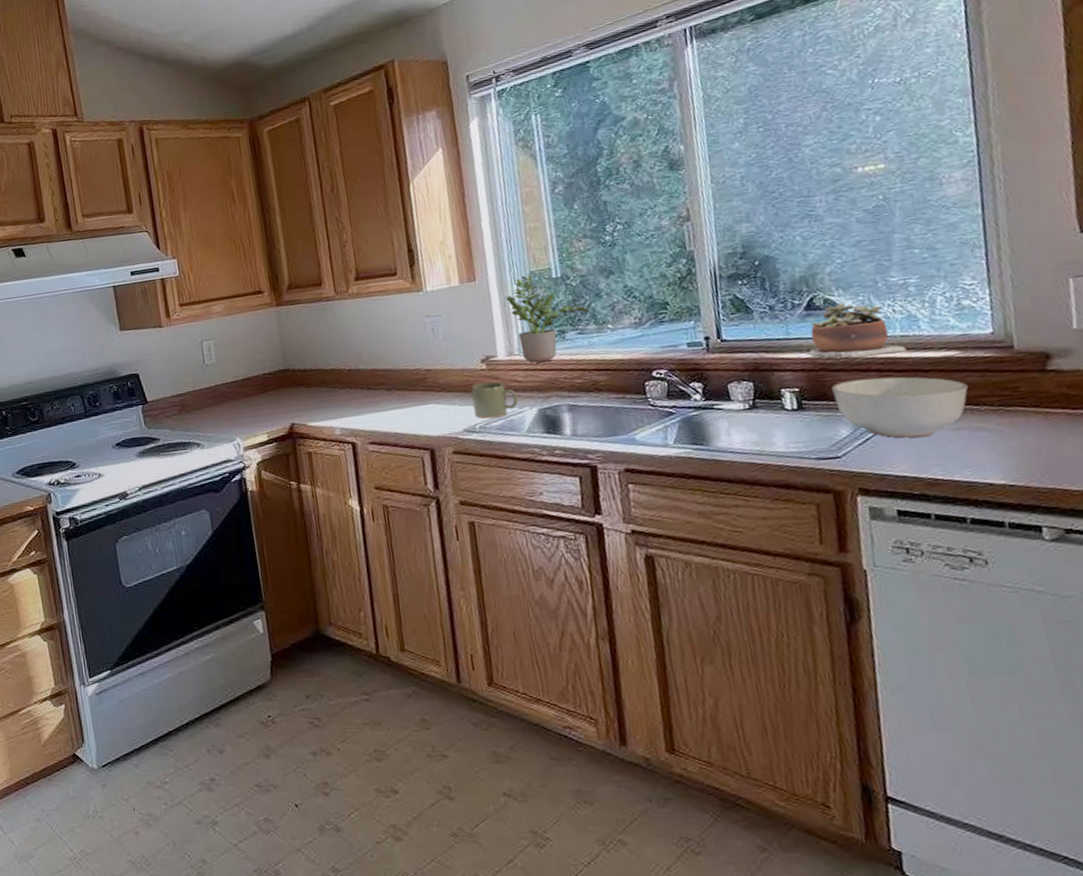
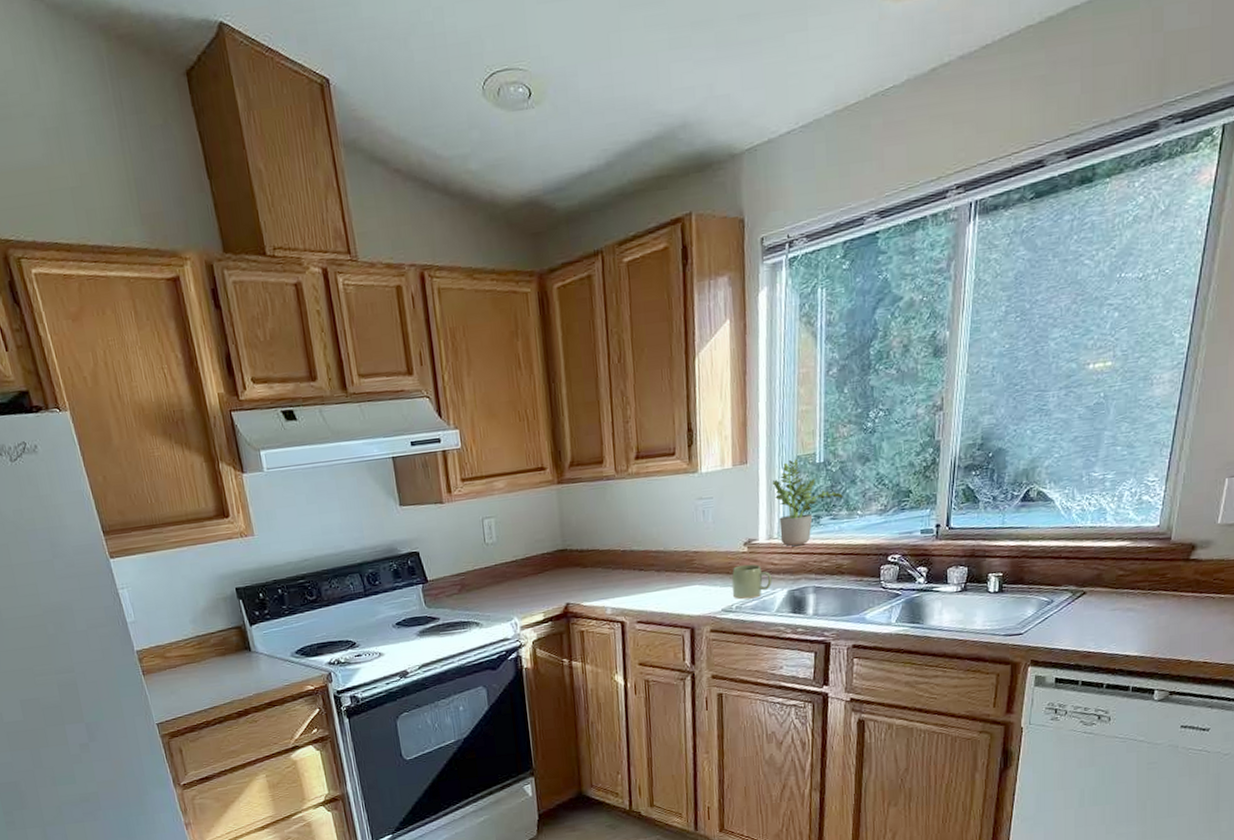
succulent plant: present [802,302,906,358] -> none [1011,494,1091,547]
bowl: present [831,376,969,438] -> none [1028,563,1131,617]

